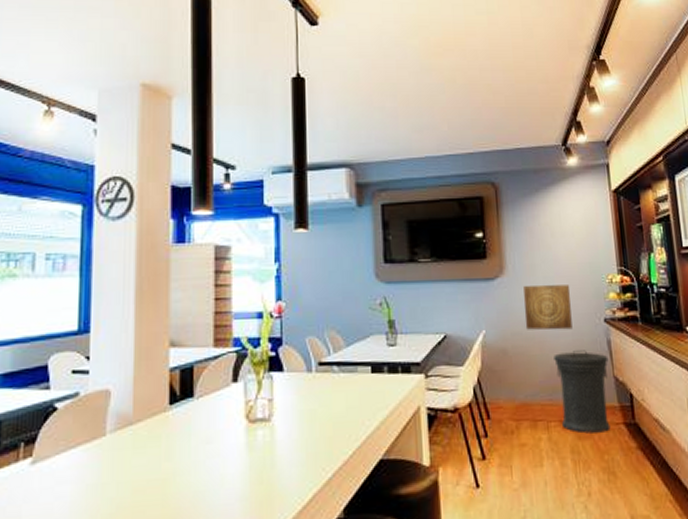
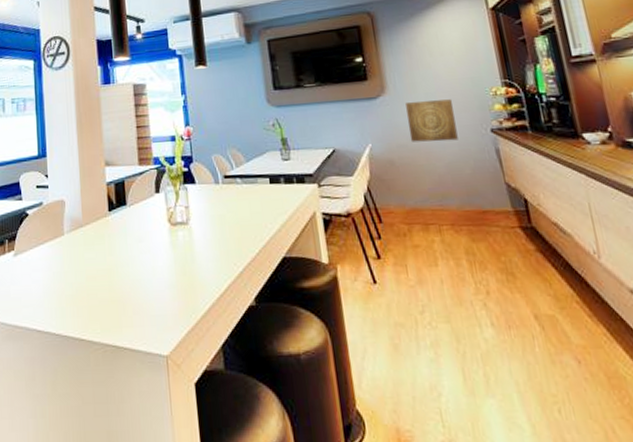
trash can: present [554,350,611,434] -> none [441,159,506,237]

